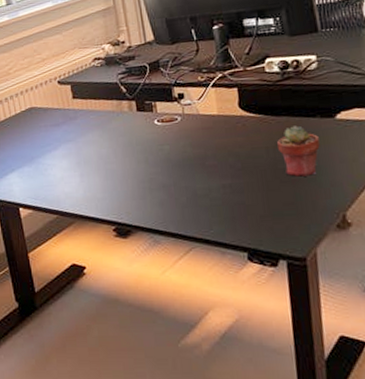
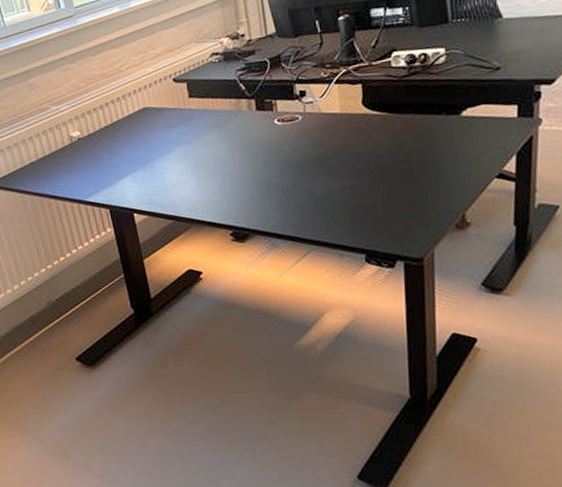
potted succulent: present [277,126,320,177] -> none [400,123,443,177]

